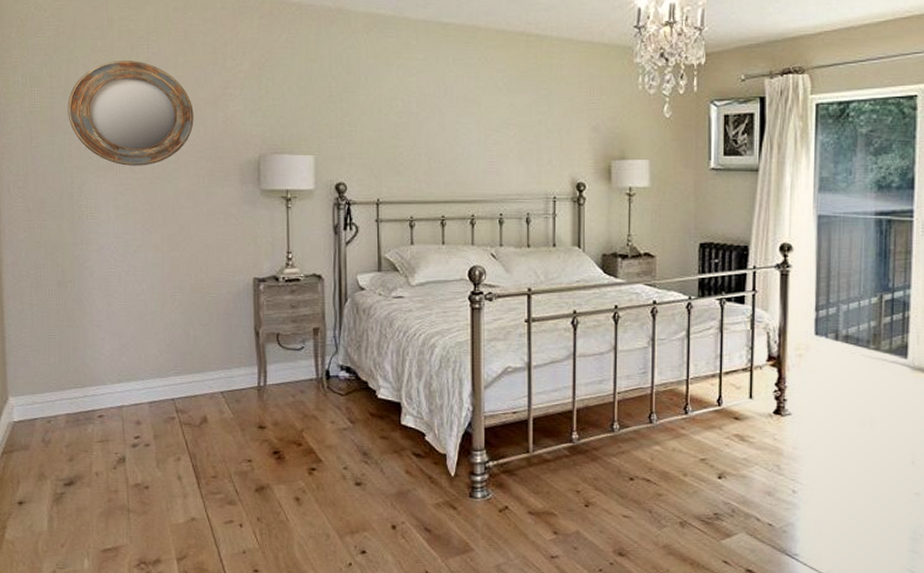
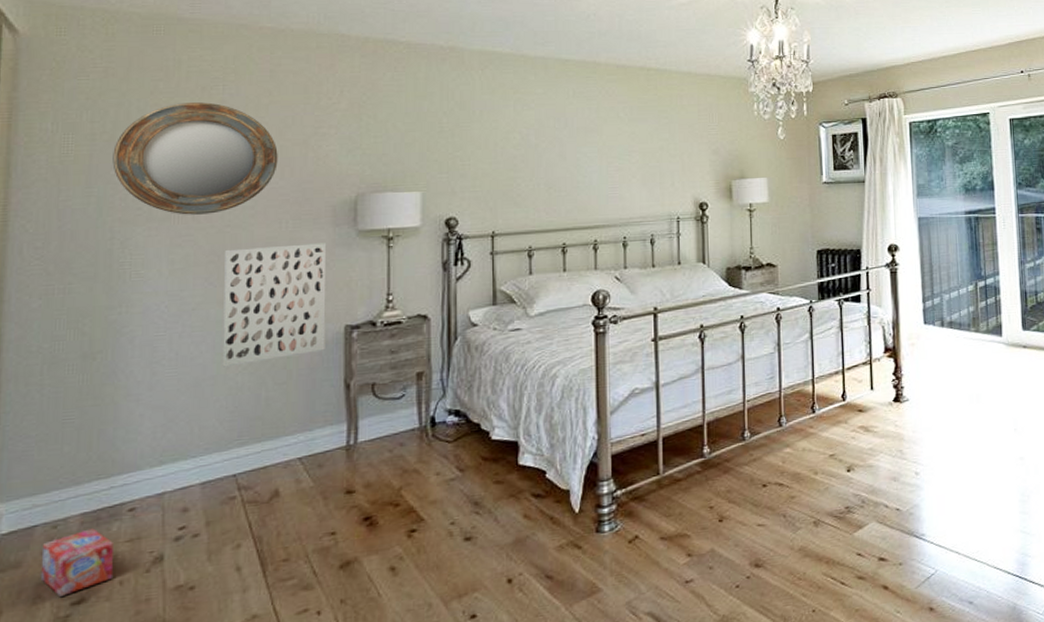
box: none [41,427,91,477] -> present [40,528,115,596]
wall art: none [156,199,238,305] -> present [222,243,327,367]

